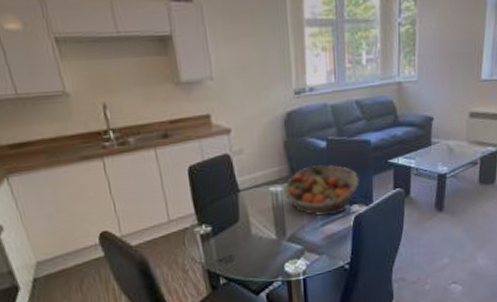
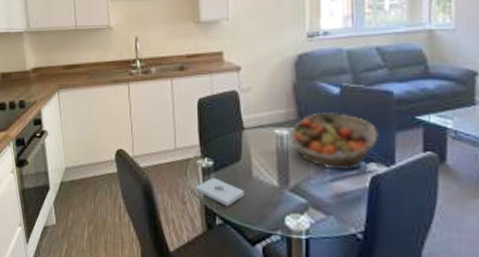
notepad: none [195,242,245,267] -> present [195,177,244,207]

